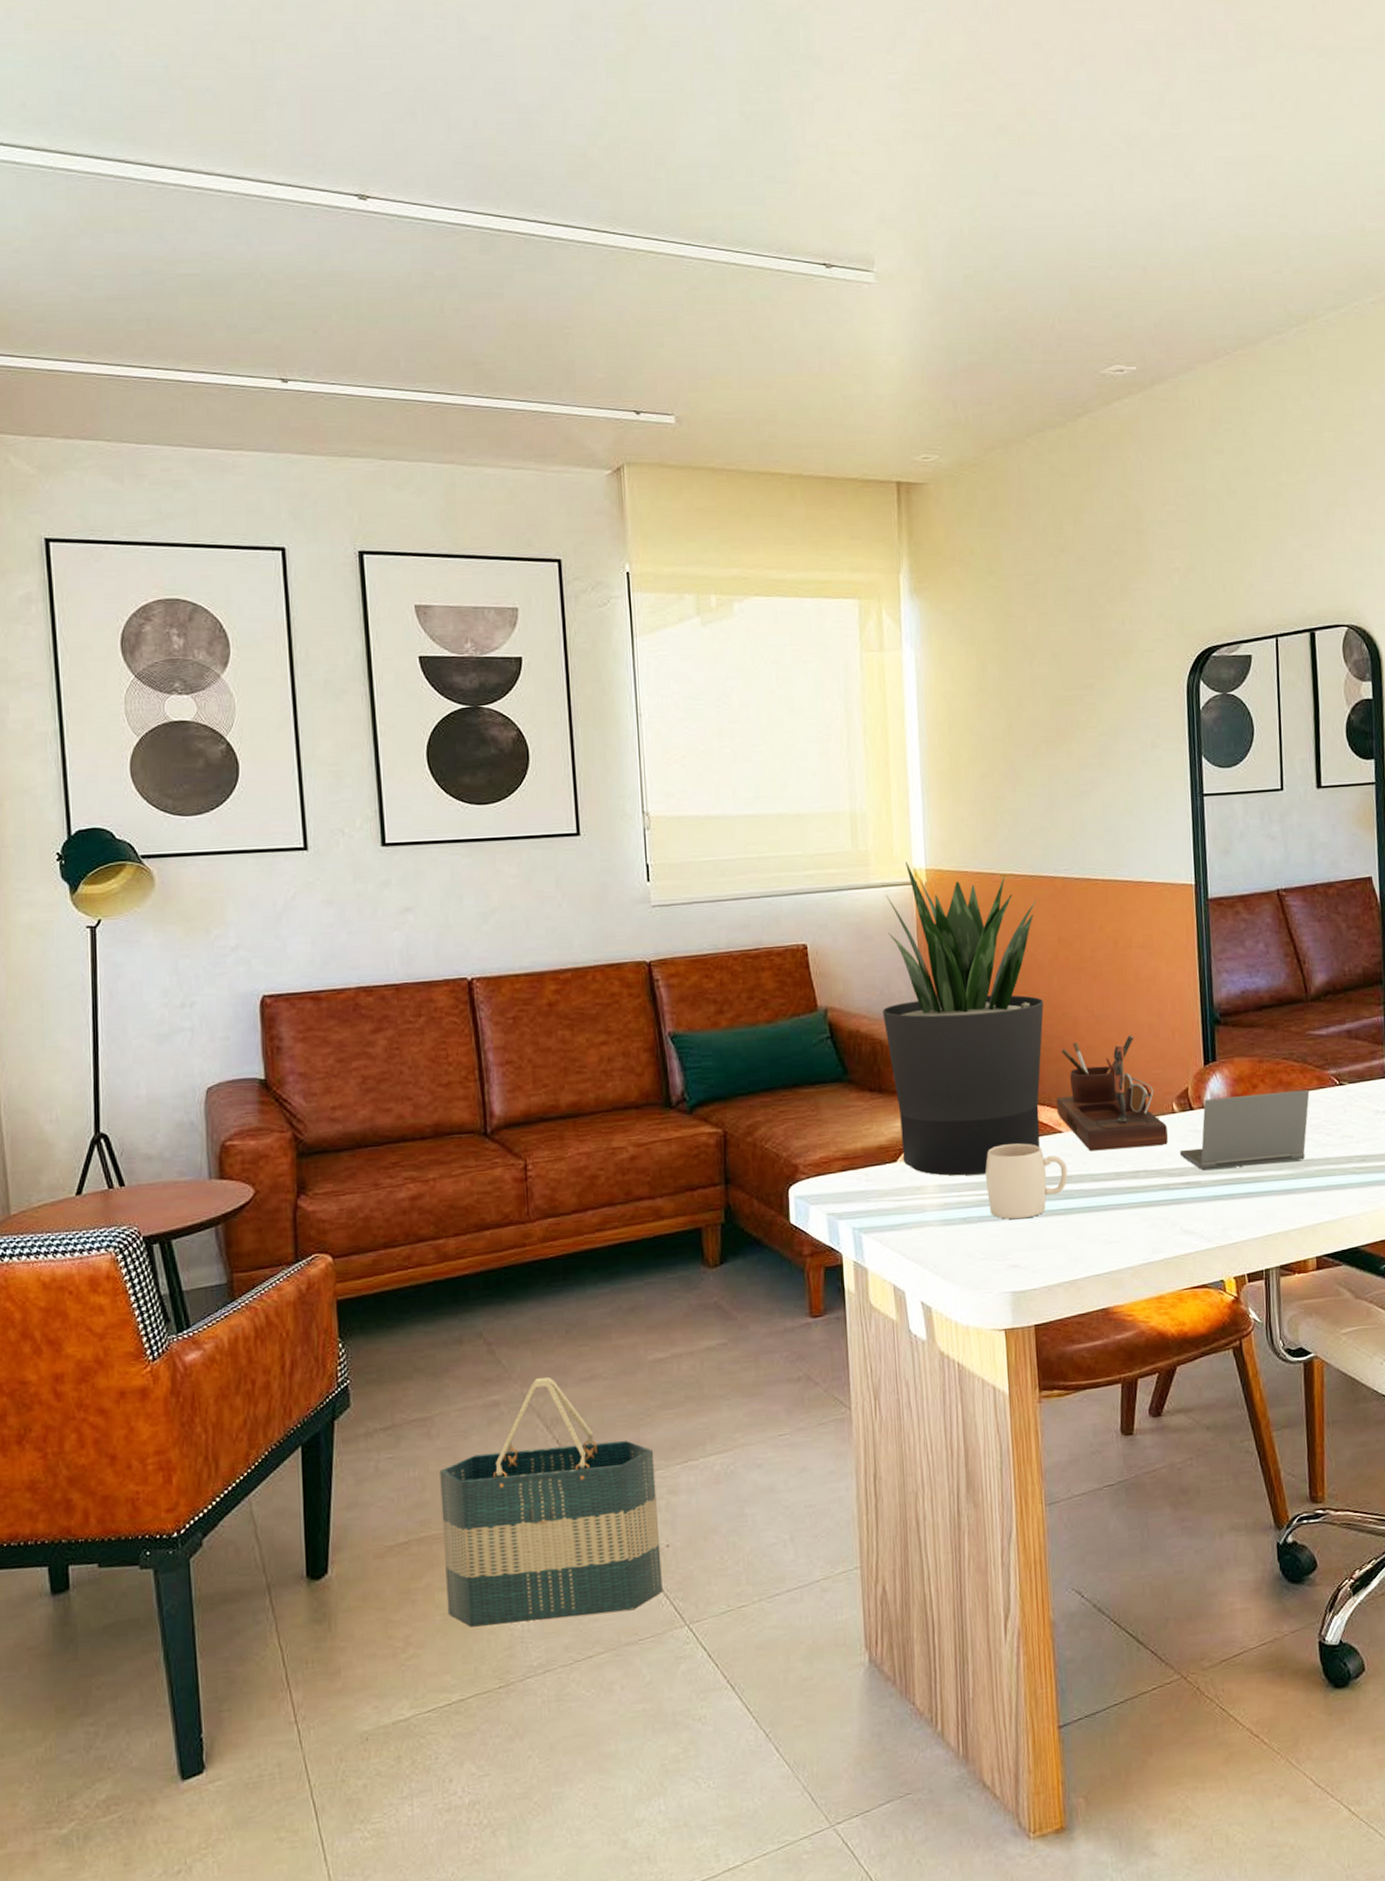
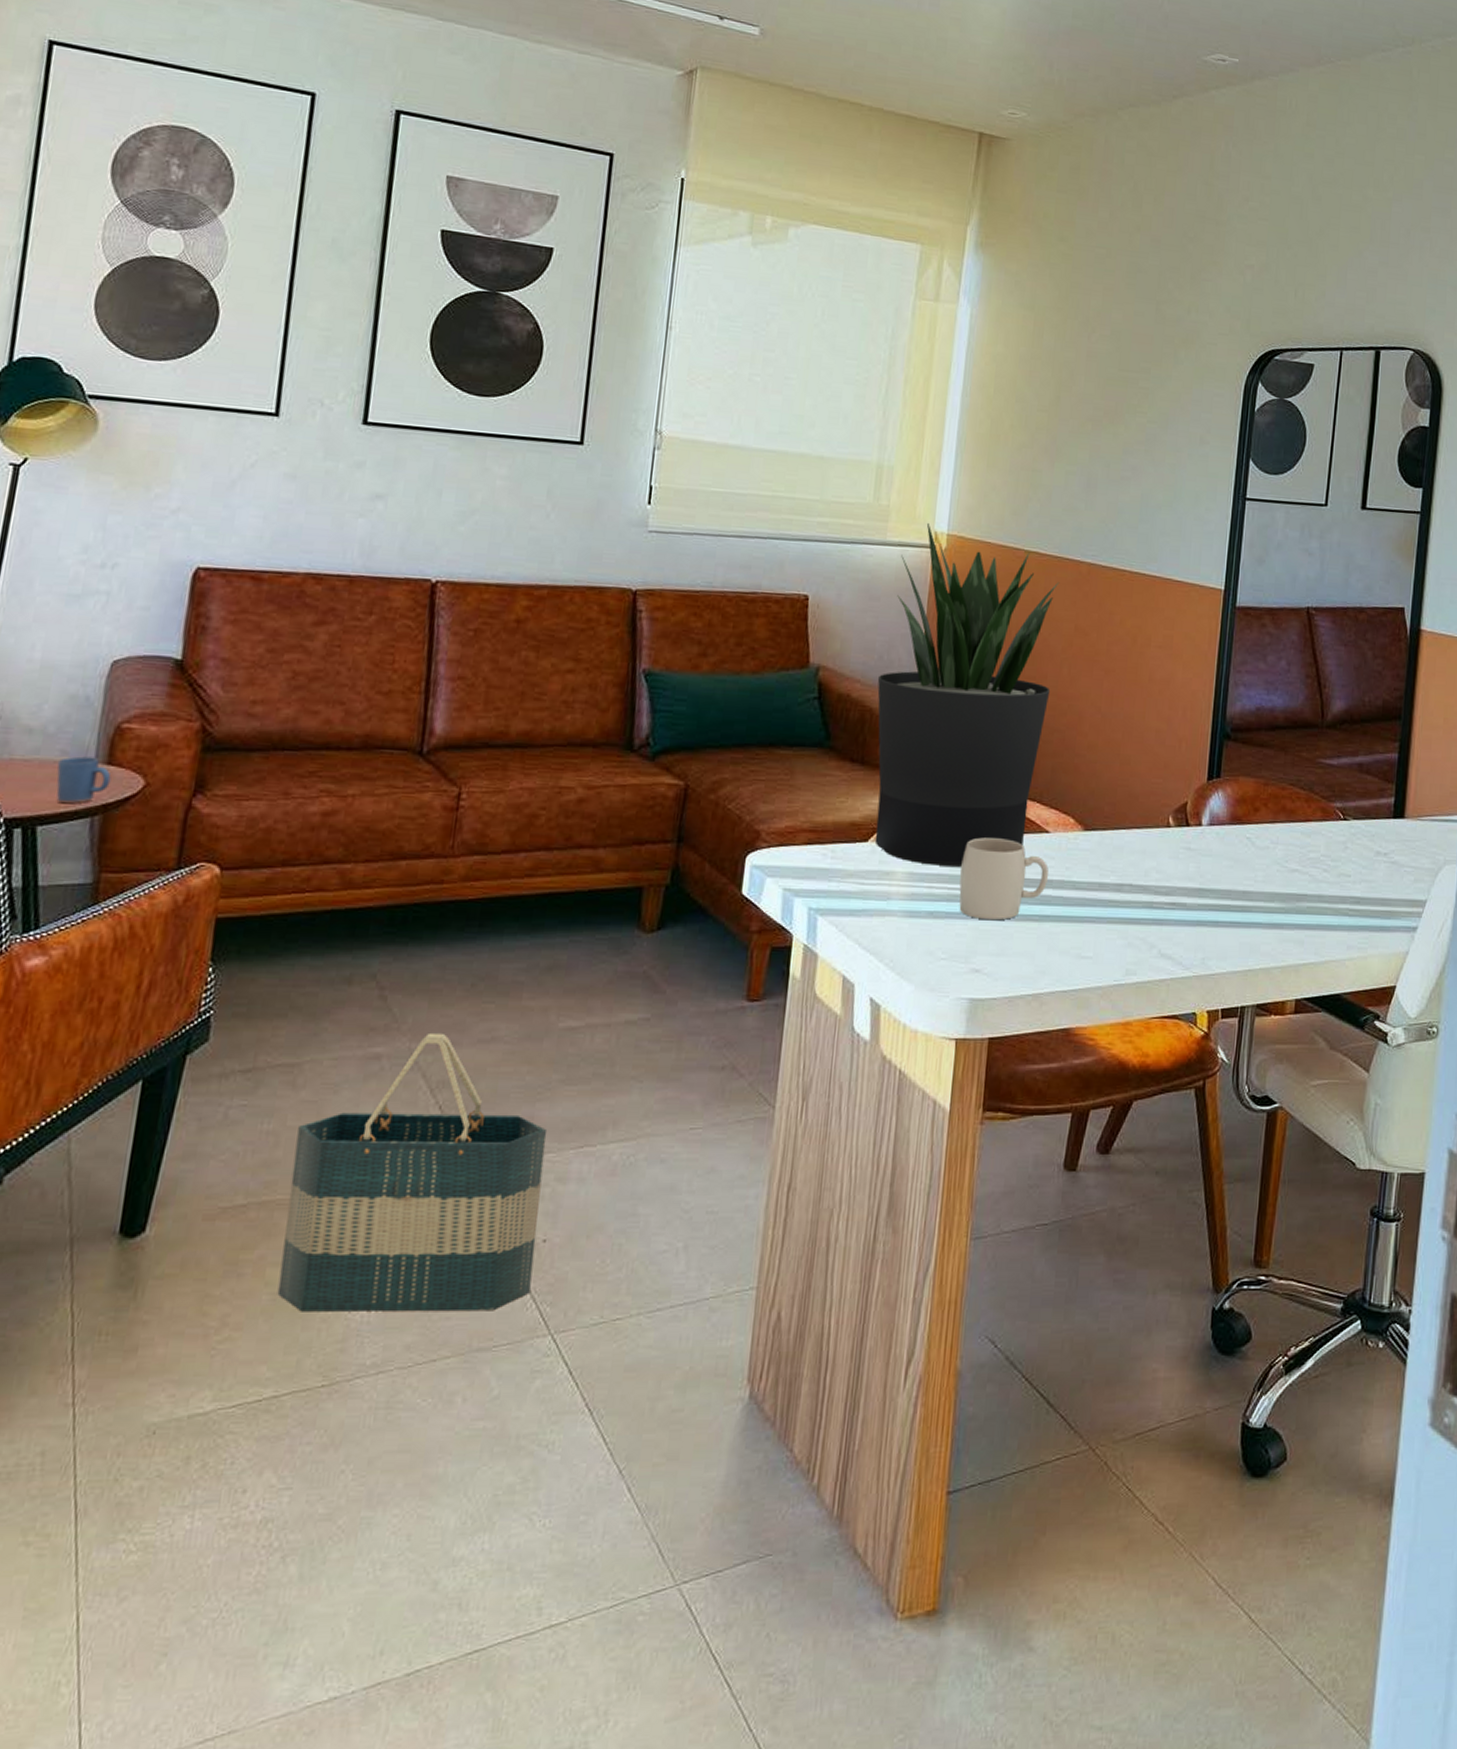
mug: none [177,1174,226,1218] -> present [56,756,111,804]
desk organizer: present [1056,1034,1168,1151] -> none [1046,737,1160,860]
laptop computer: present [1179,1089,1310,1170] -> none [1168,816,1312,894]

